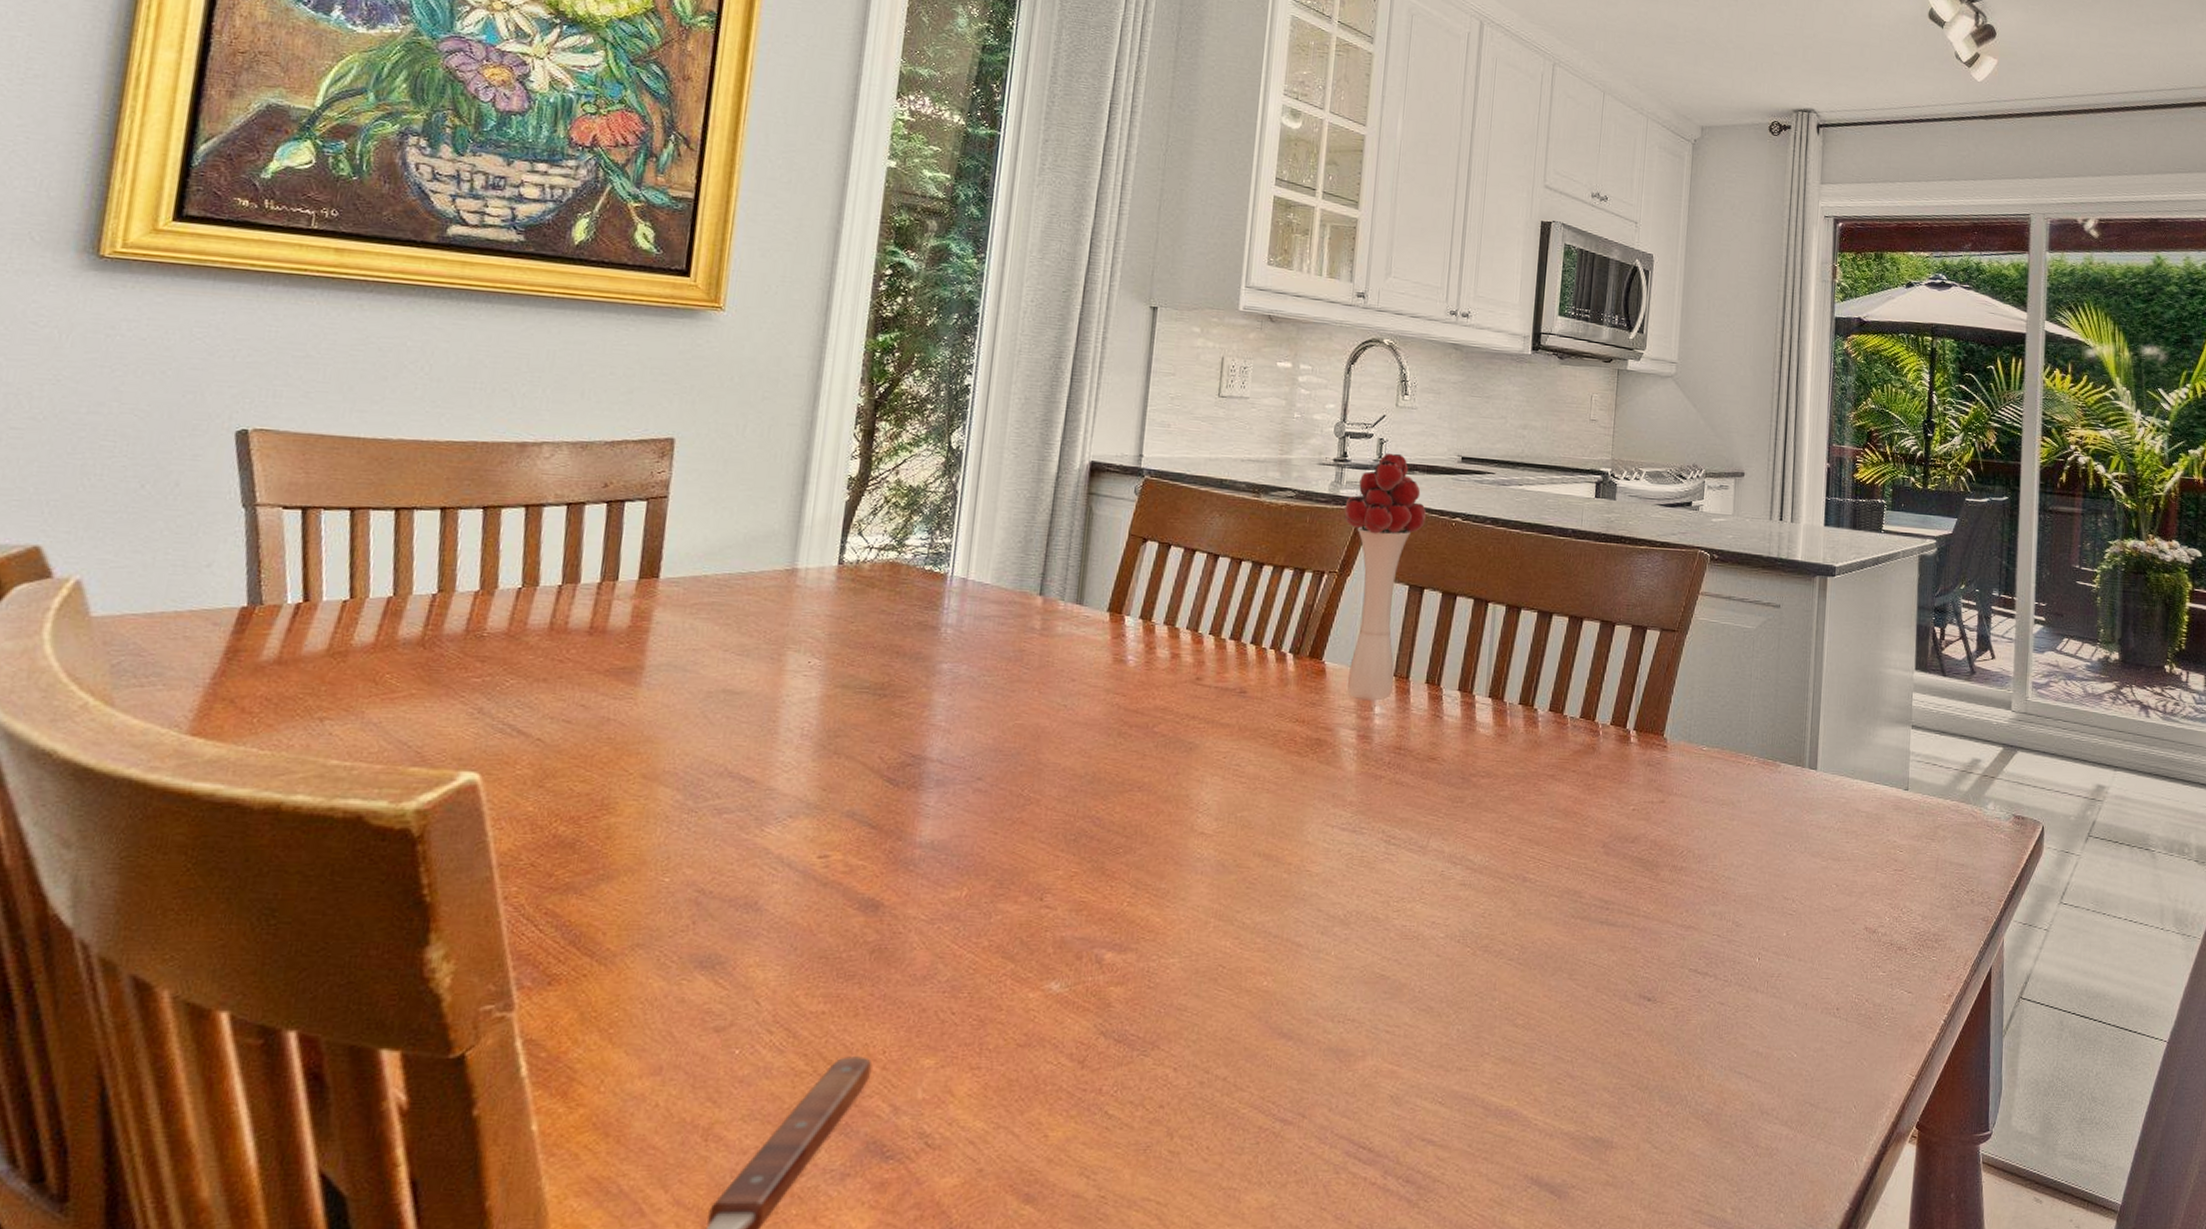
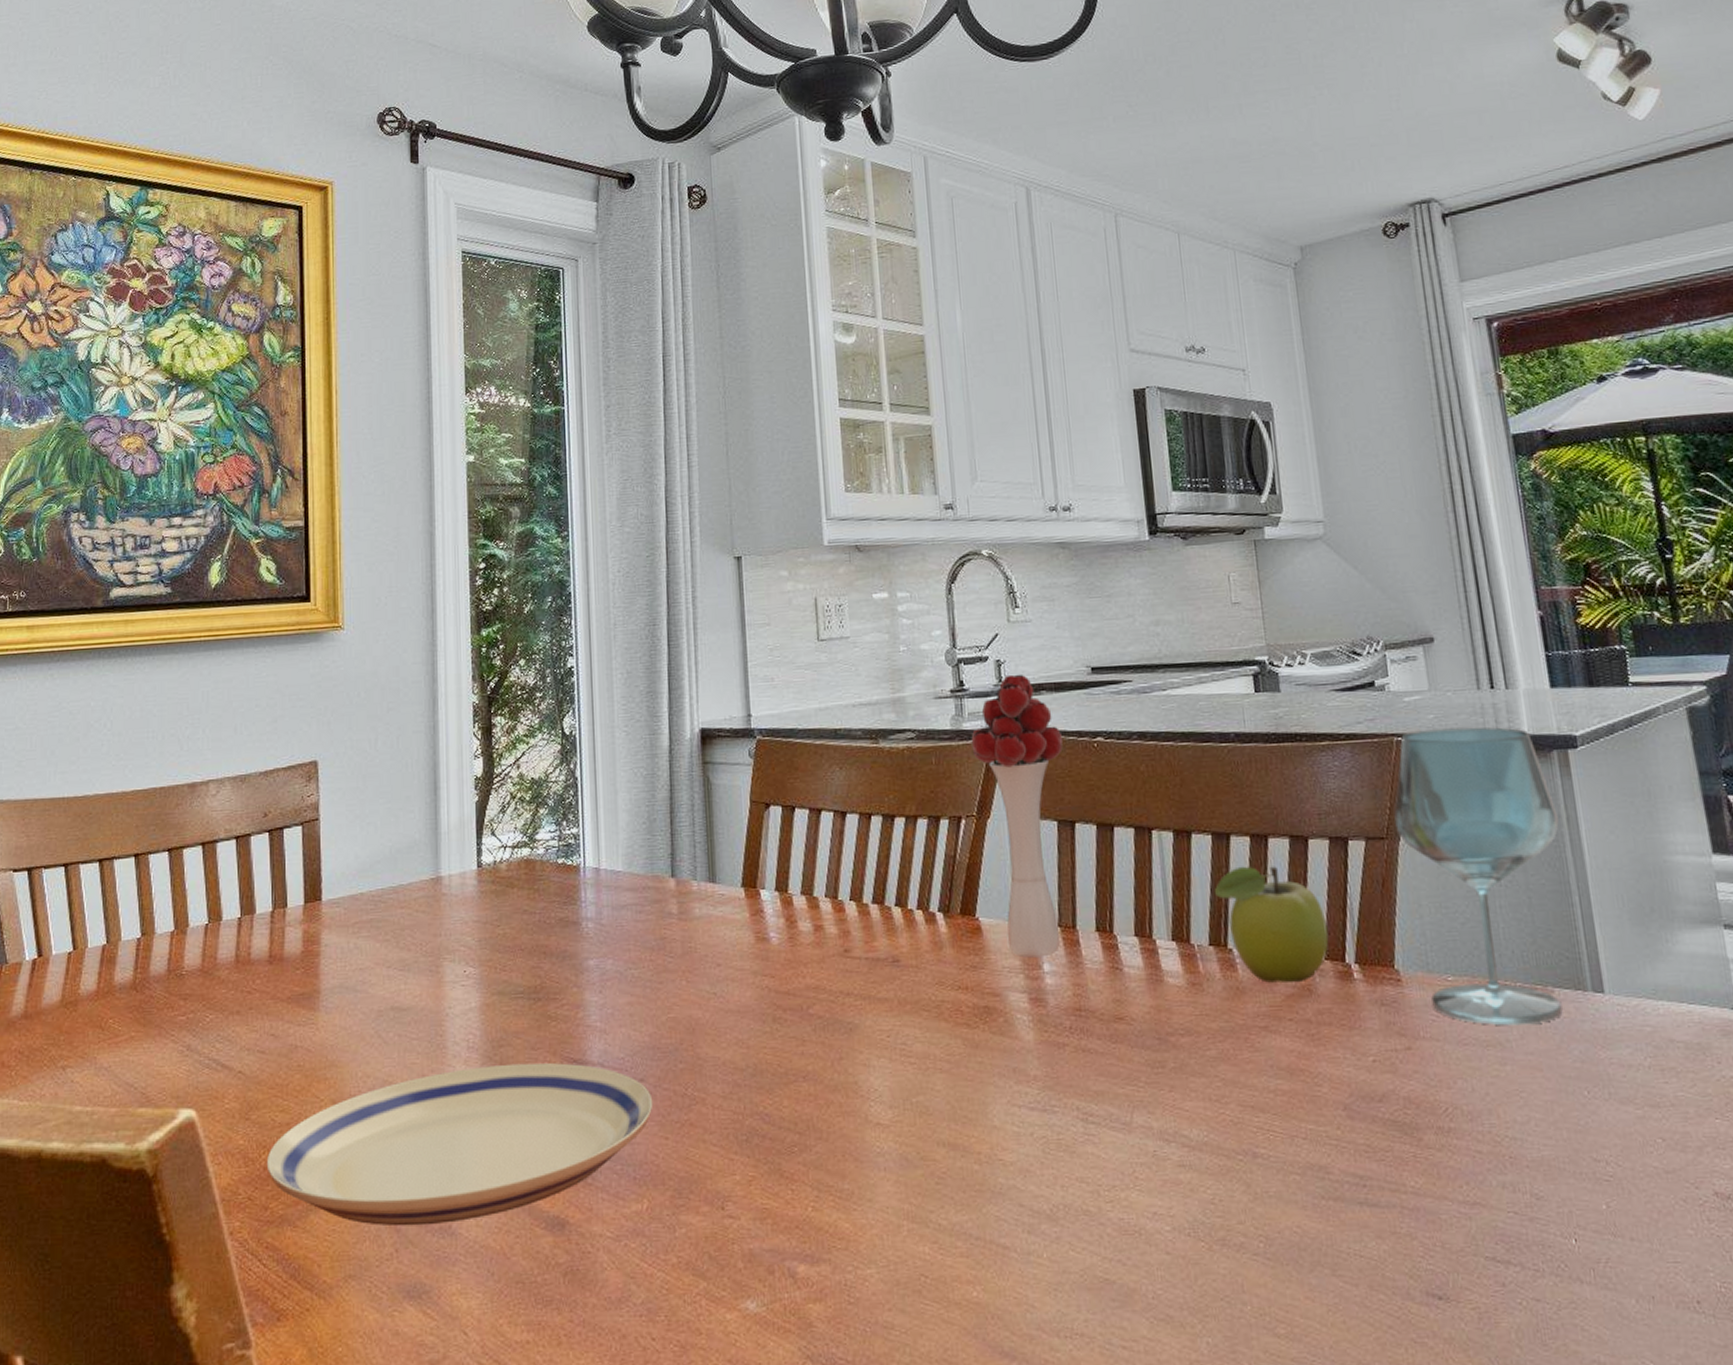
plate: none [556,753,988,900] -> present [266,1062,653,1226]
fruit: none [1531,641,1618,742] -> present [1213,866,1329,983]
wine glass: none [1686,547,1810,790] -> present [1394,727,1563,1026]

